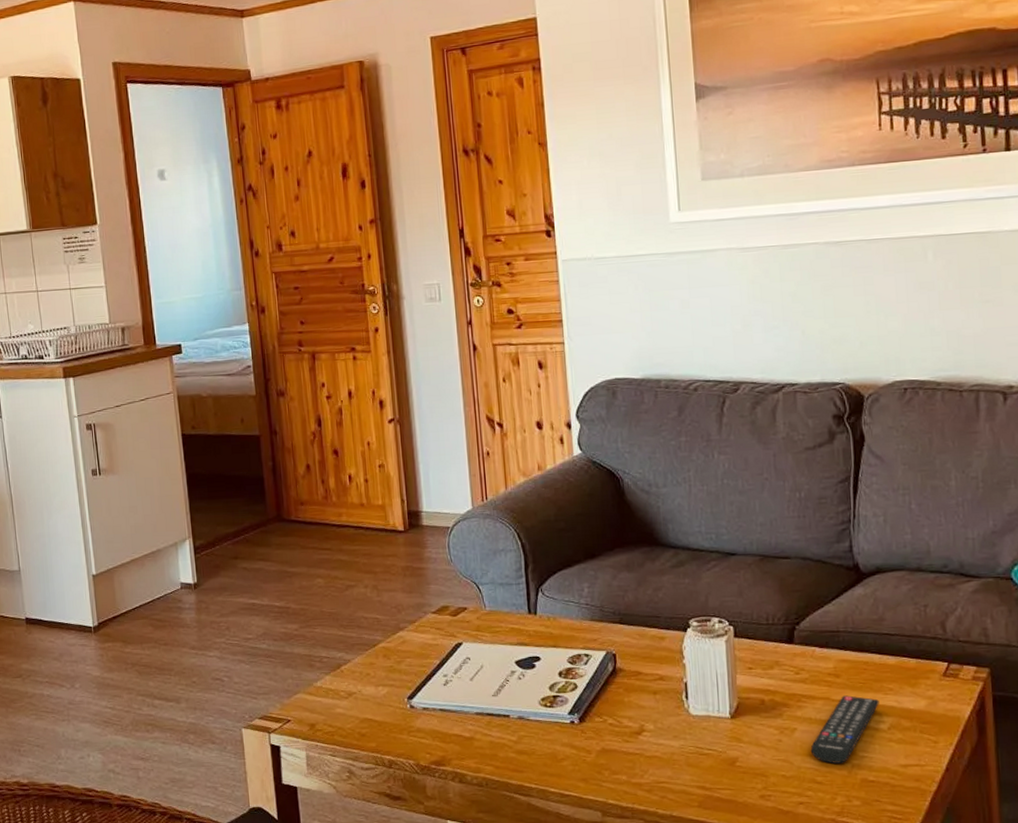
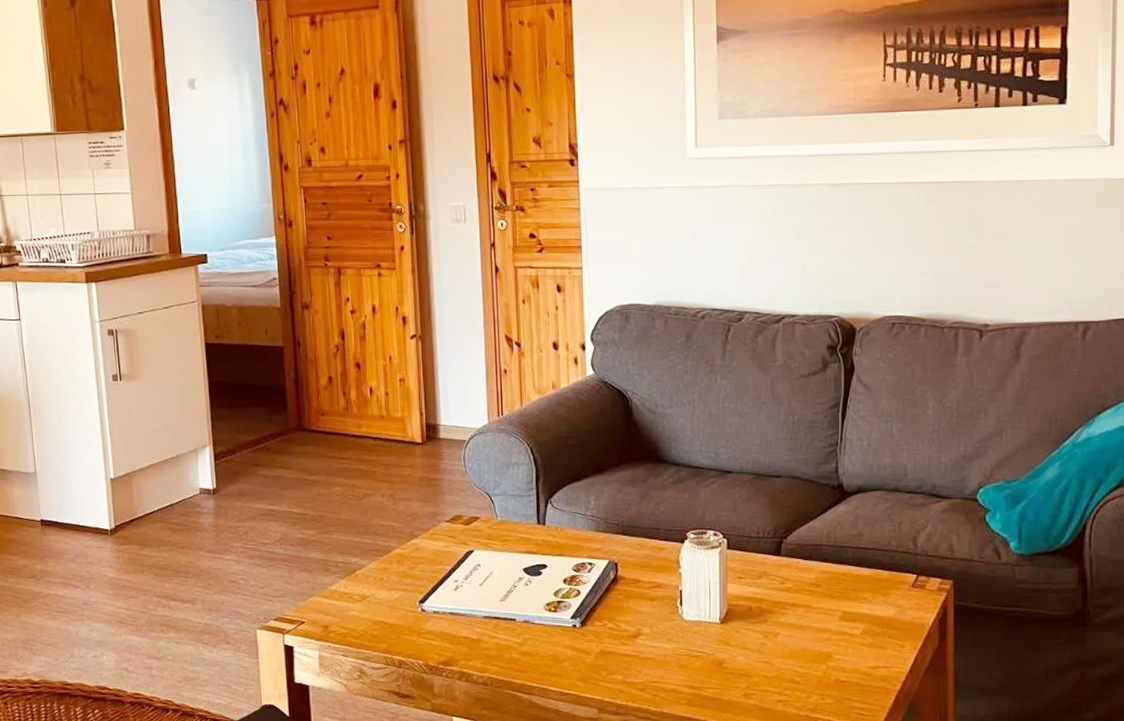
remote control: present [810,695,879,764] -> none [790,603,854,665]

